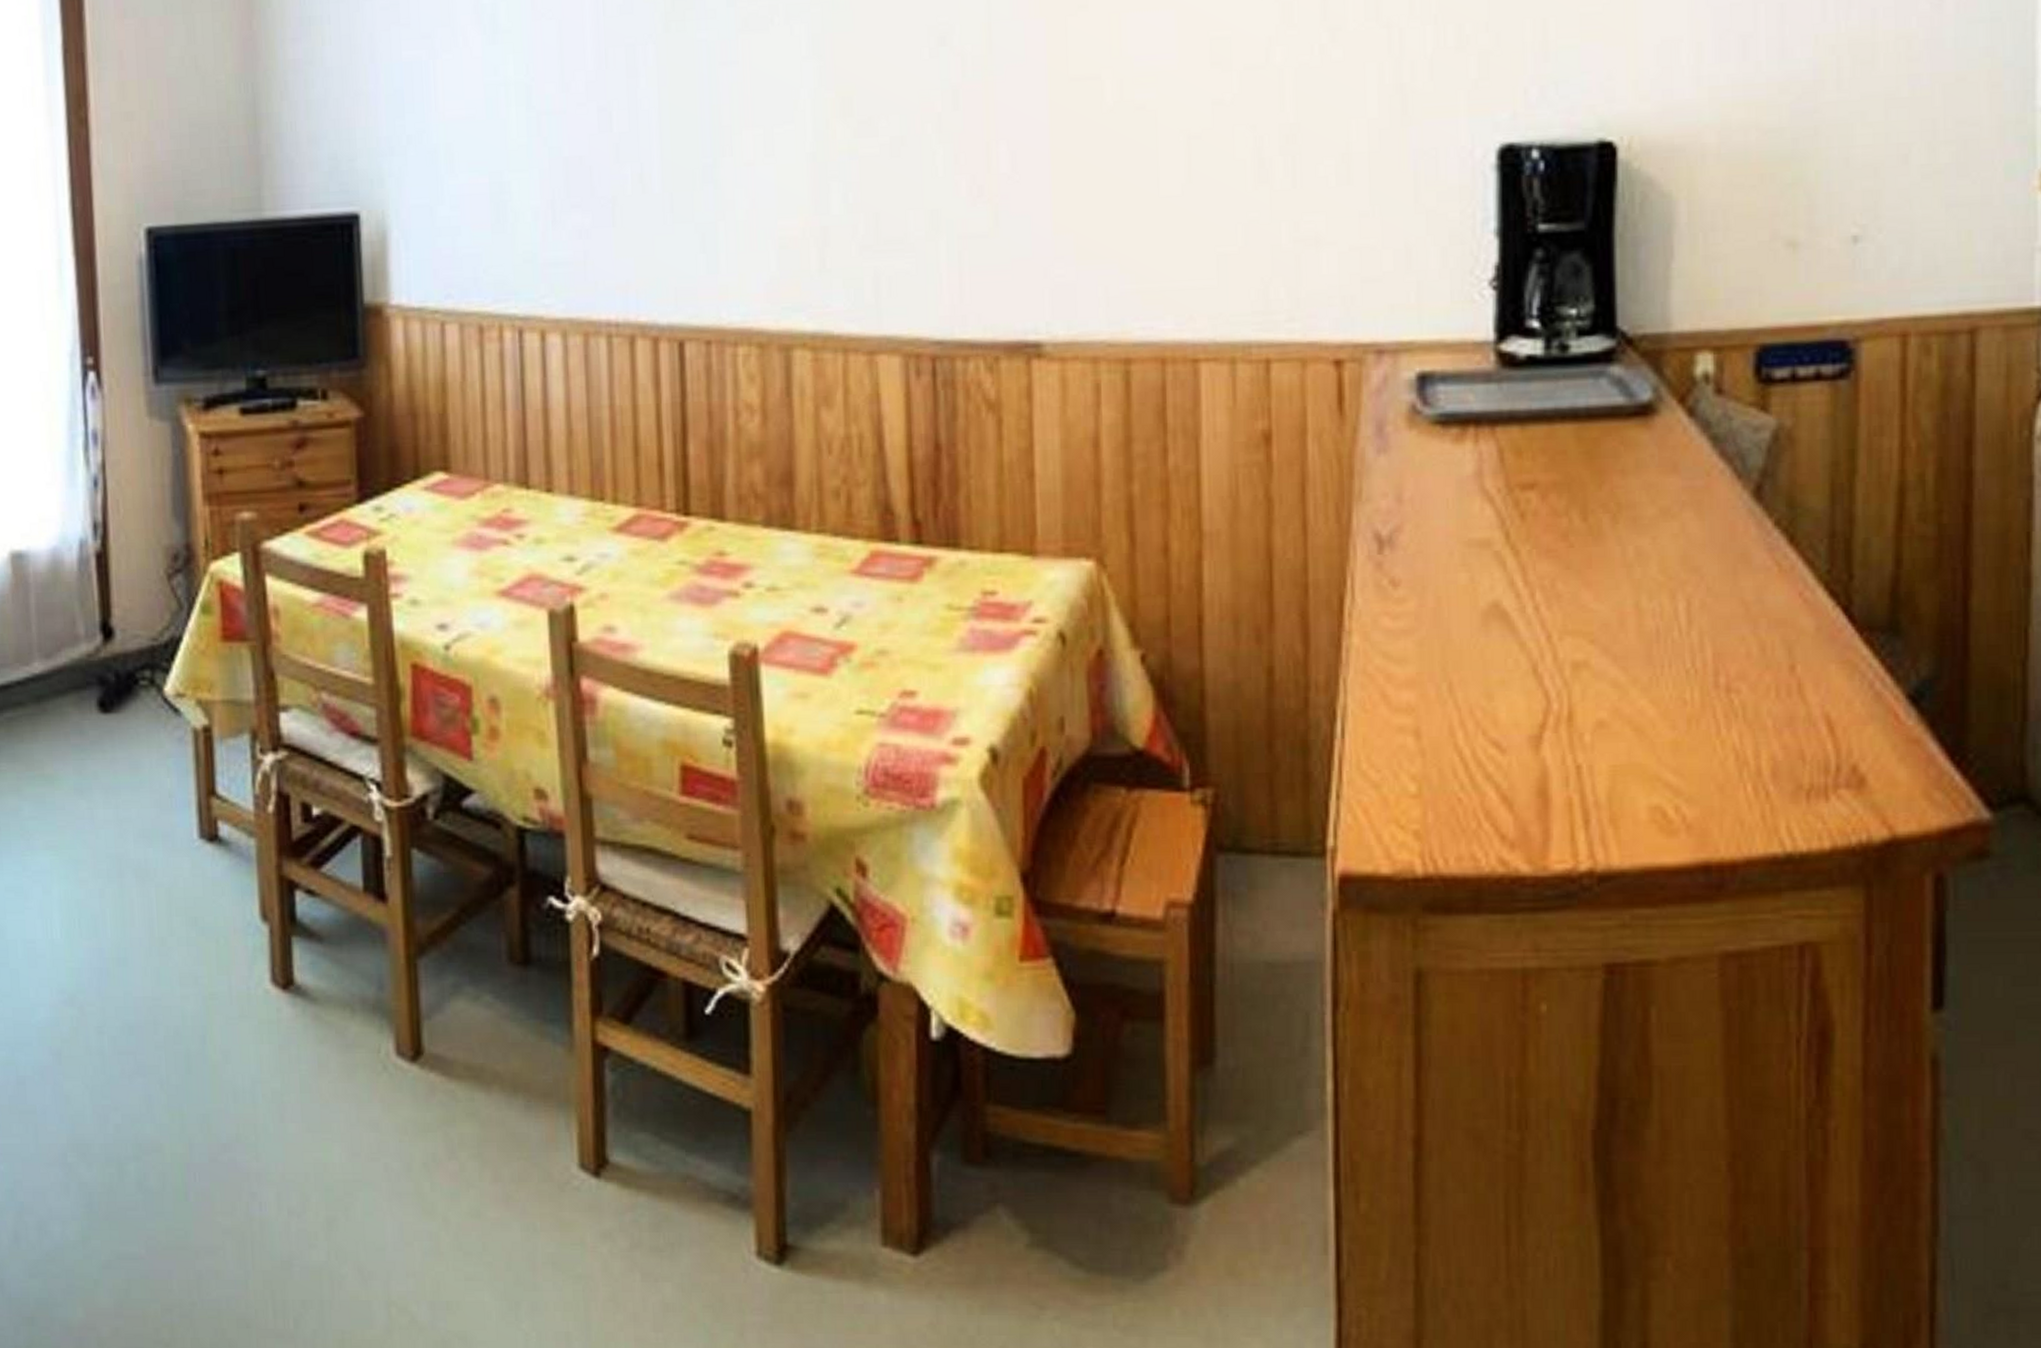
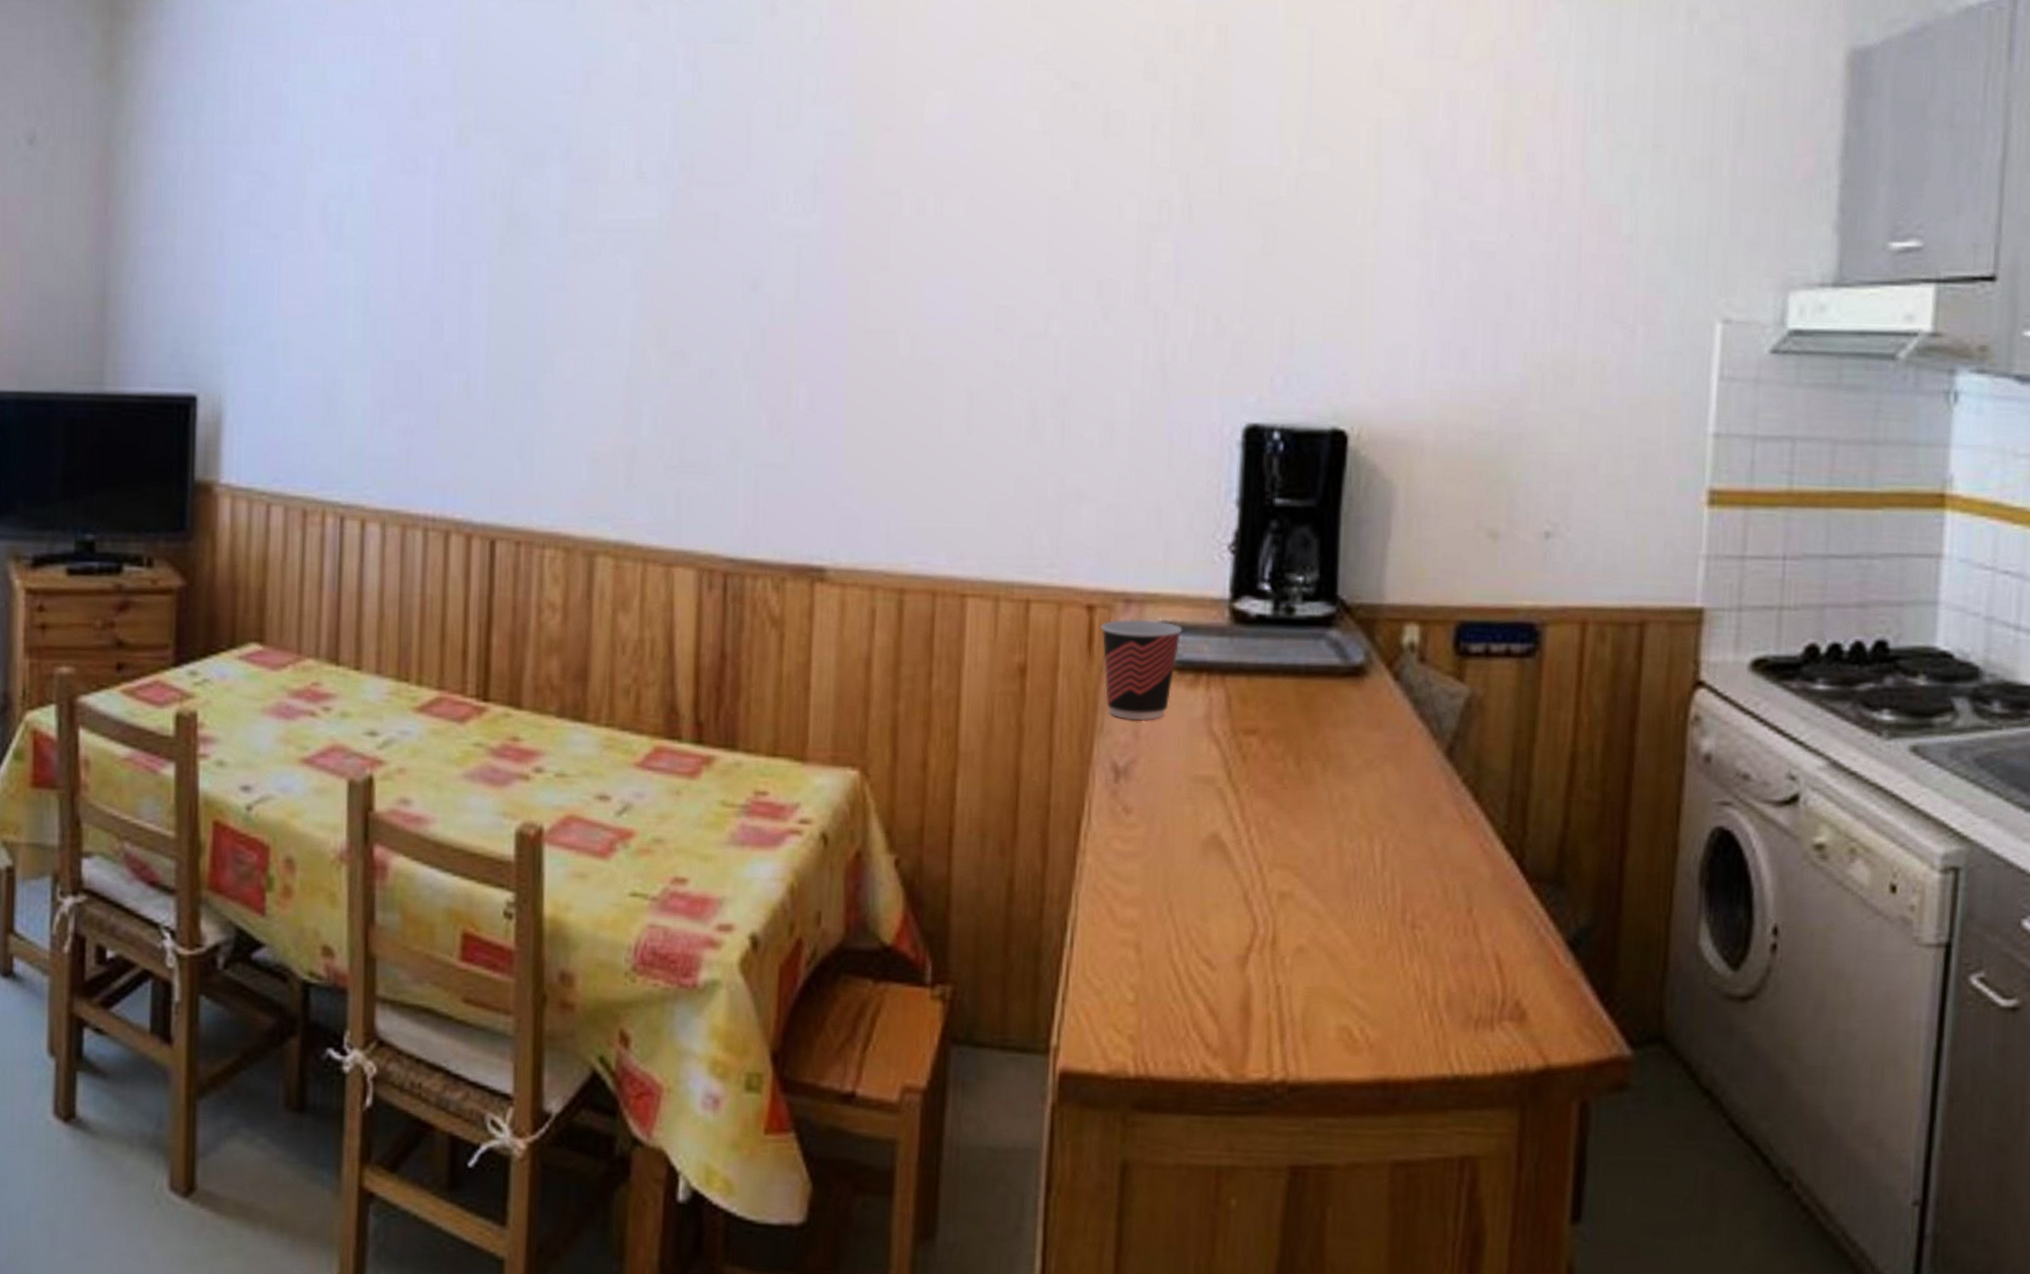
cup: none [1351,370,1444,484] -> present [1100,619,1183,720]

